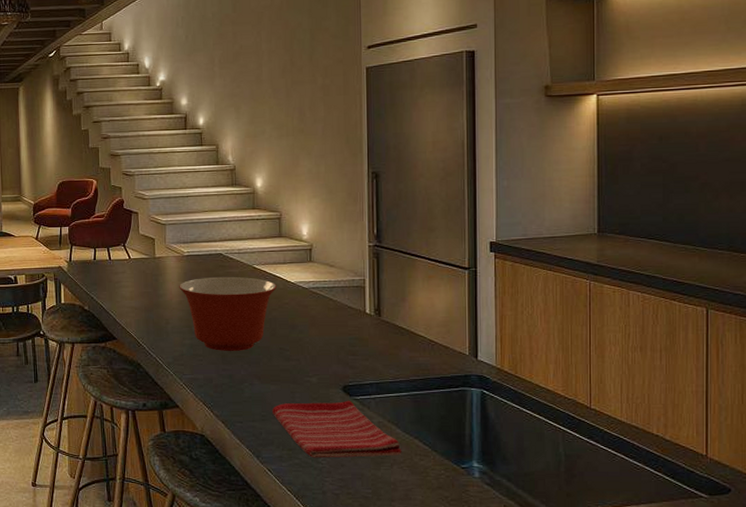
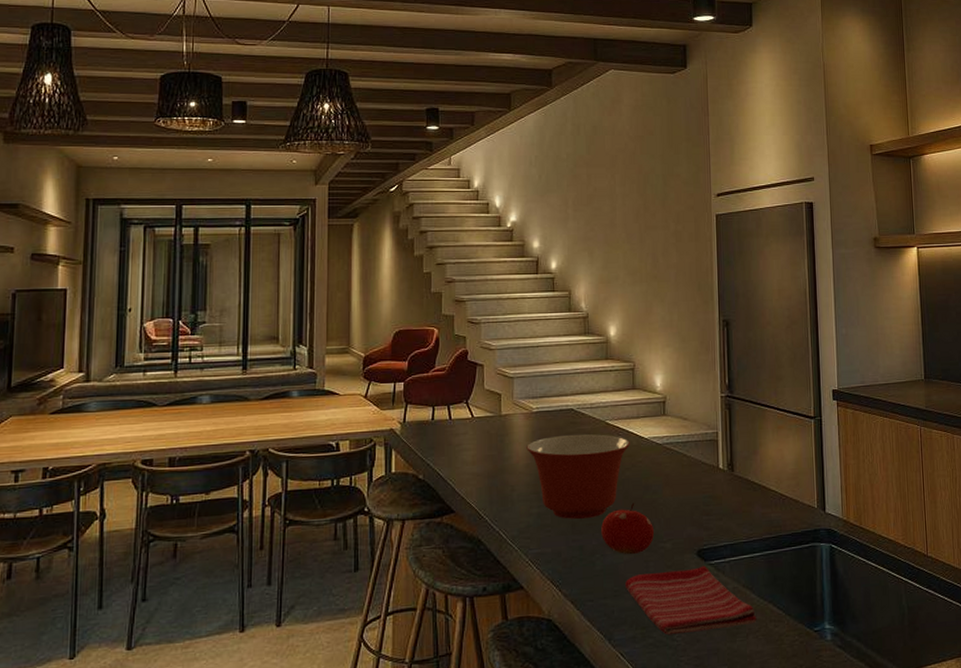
fruit: none [249,340,301,386] -> present [601,503,655,555]

